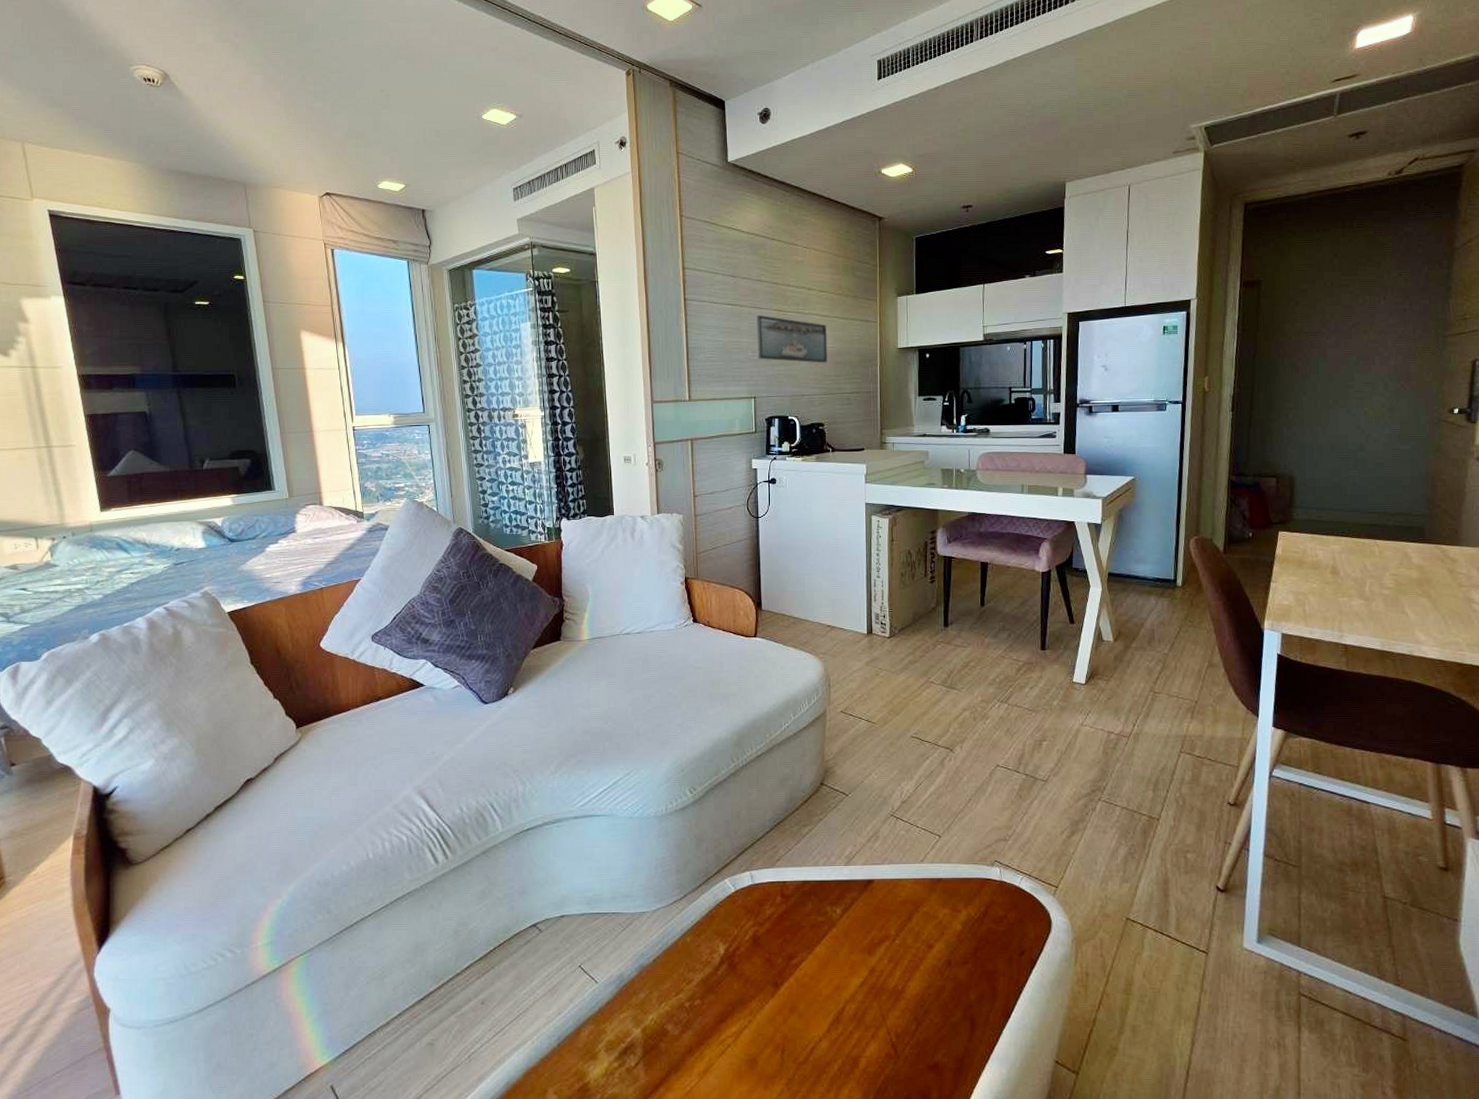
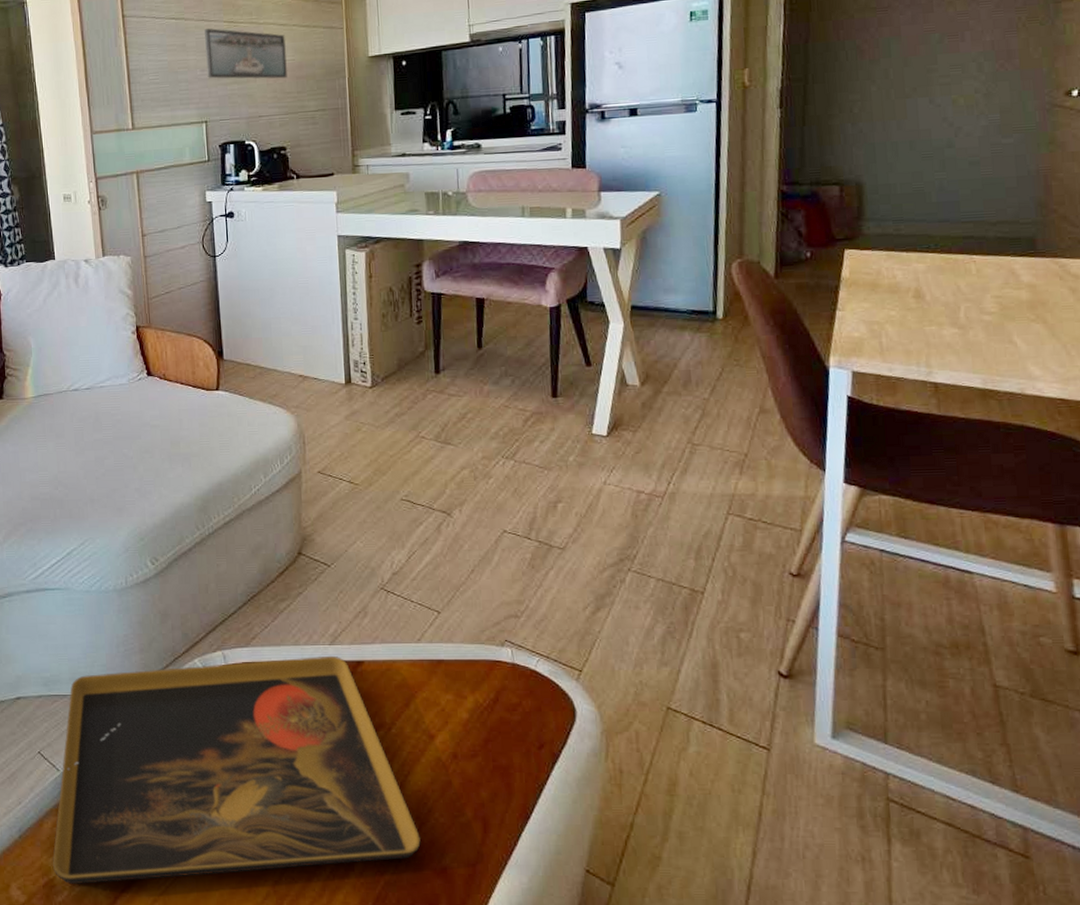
decorative tray: none [588,875,917,1088] -> present [53,655,421,885]

